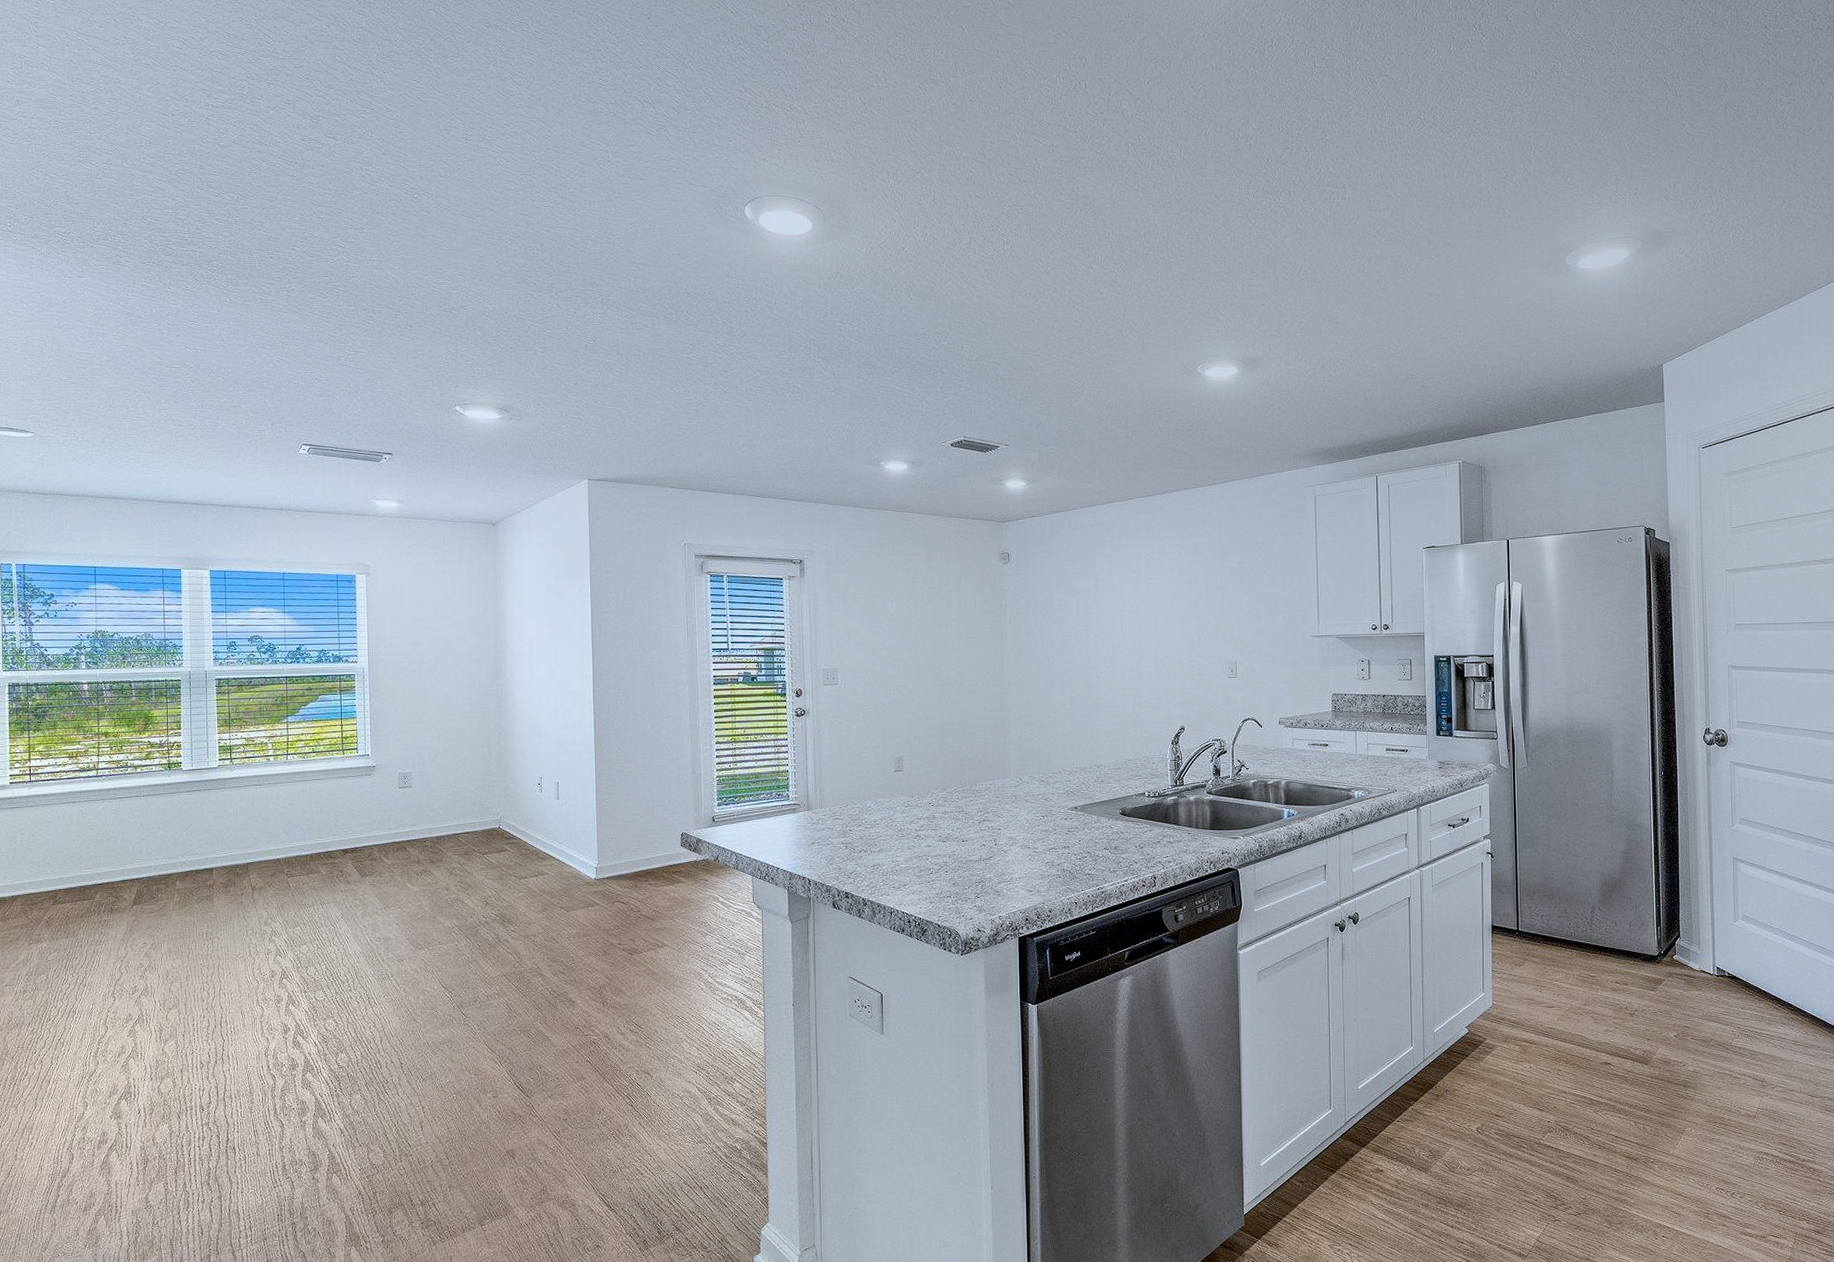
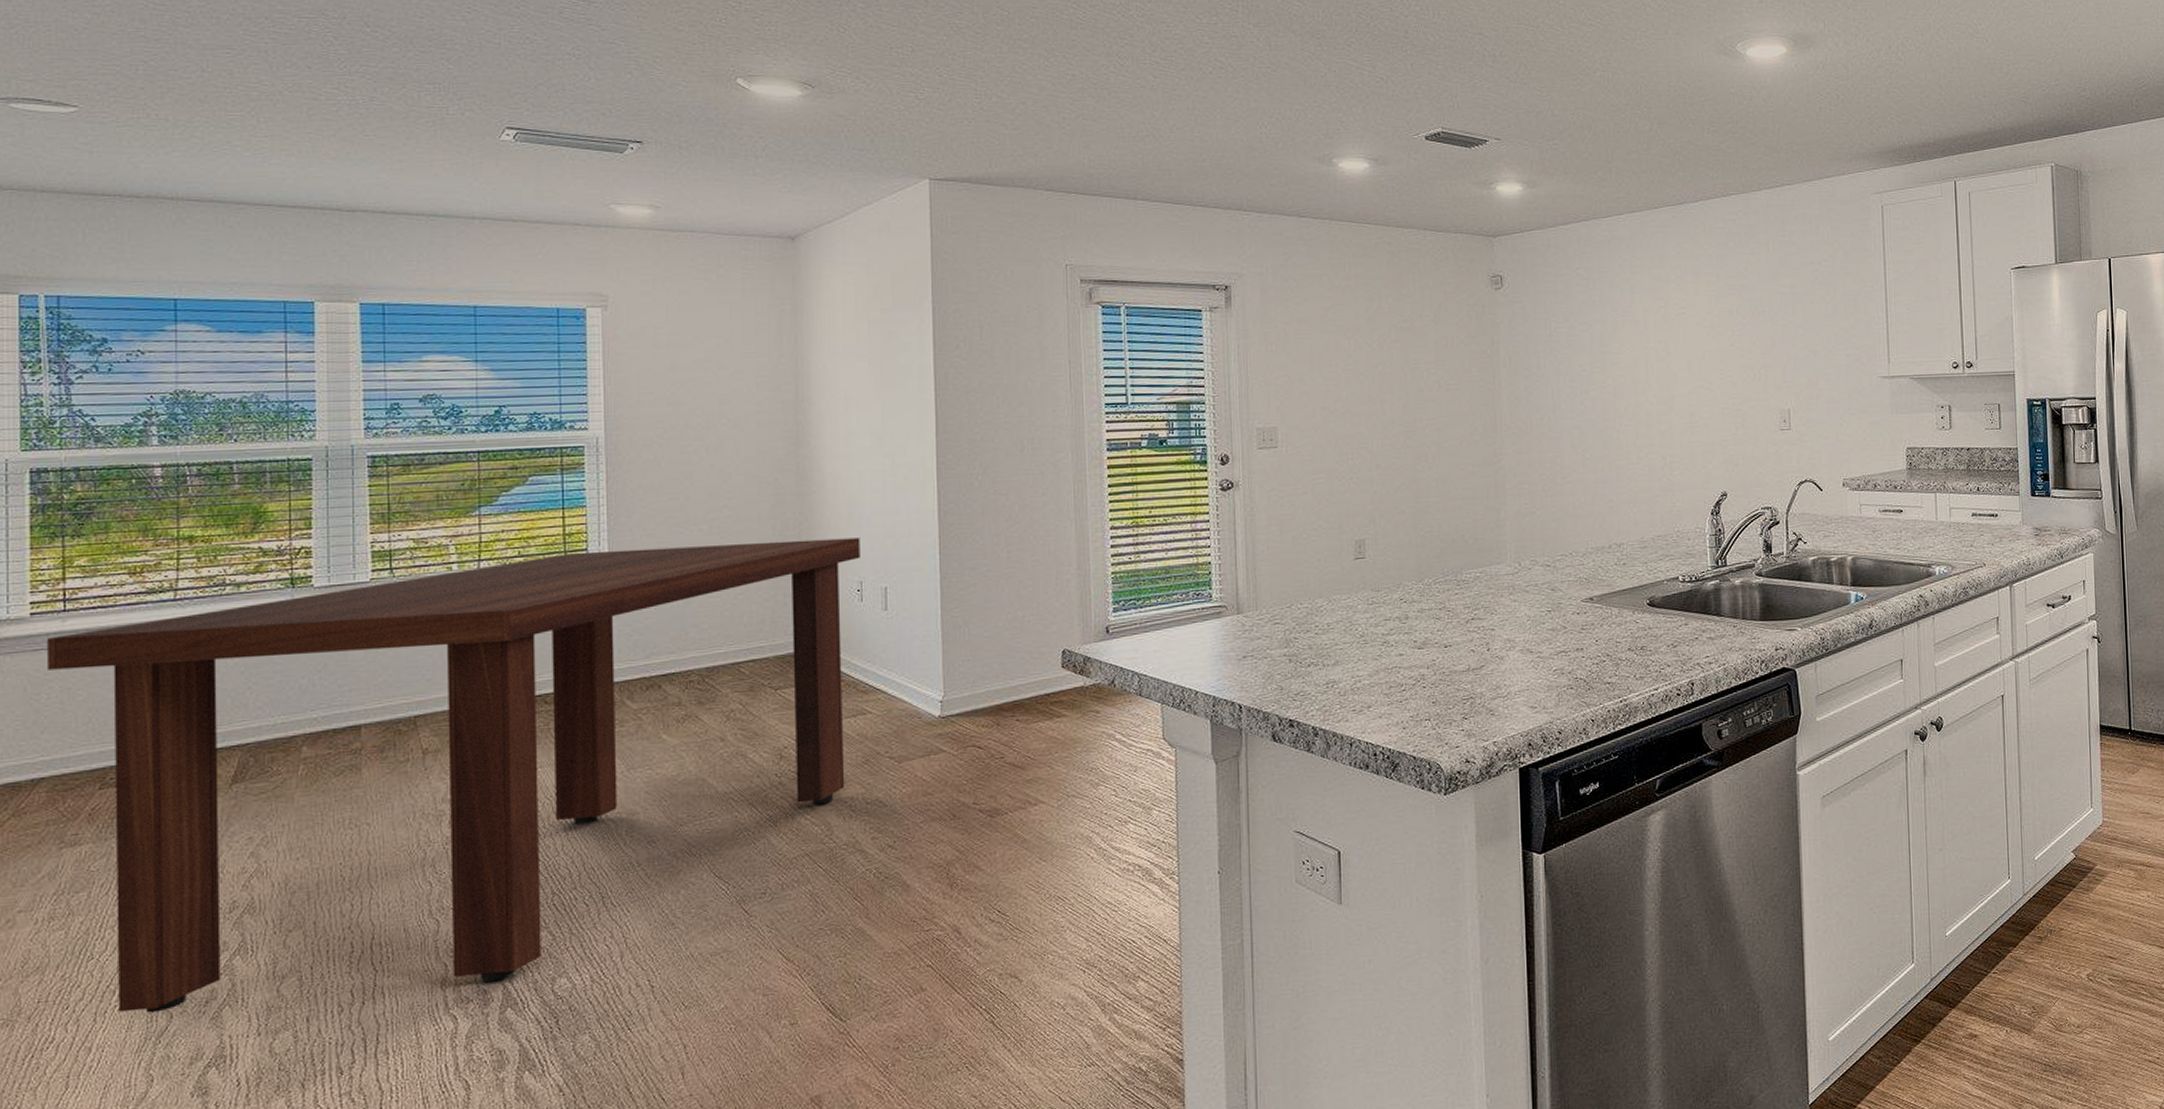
dining table: none [19,745,540,1060] -> present [46,537,860,1013]

